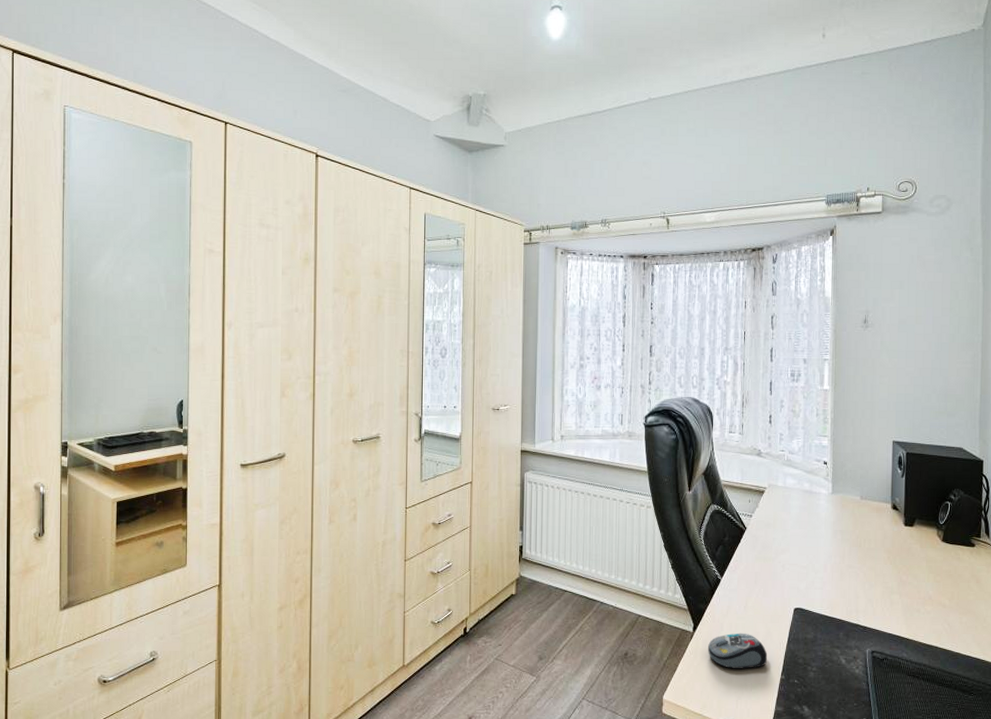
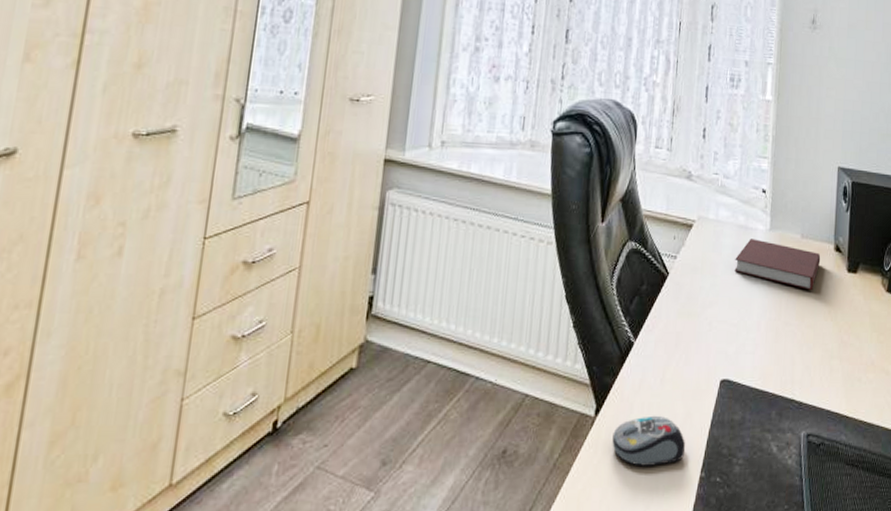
notebook: none [802,501,879,540] -> present [734,238,821,290]

